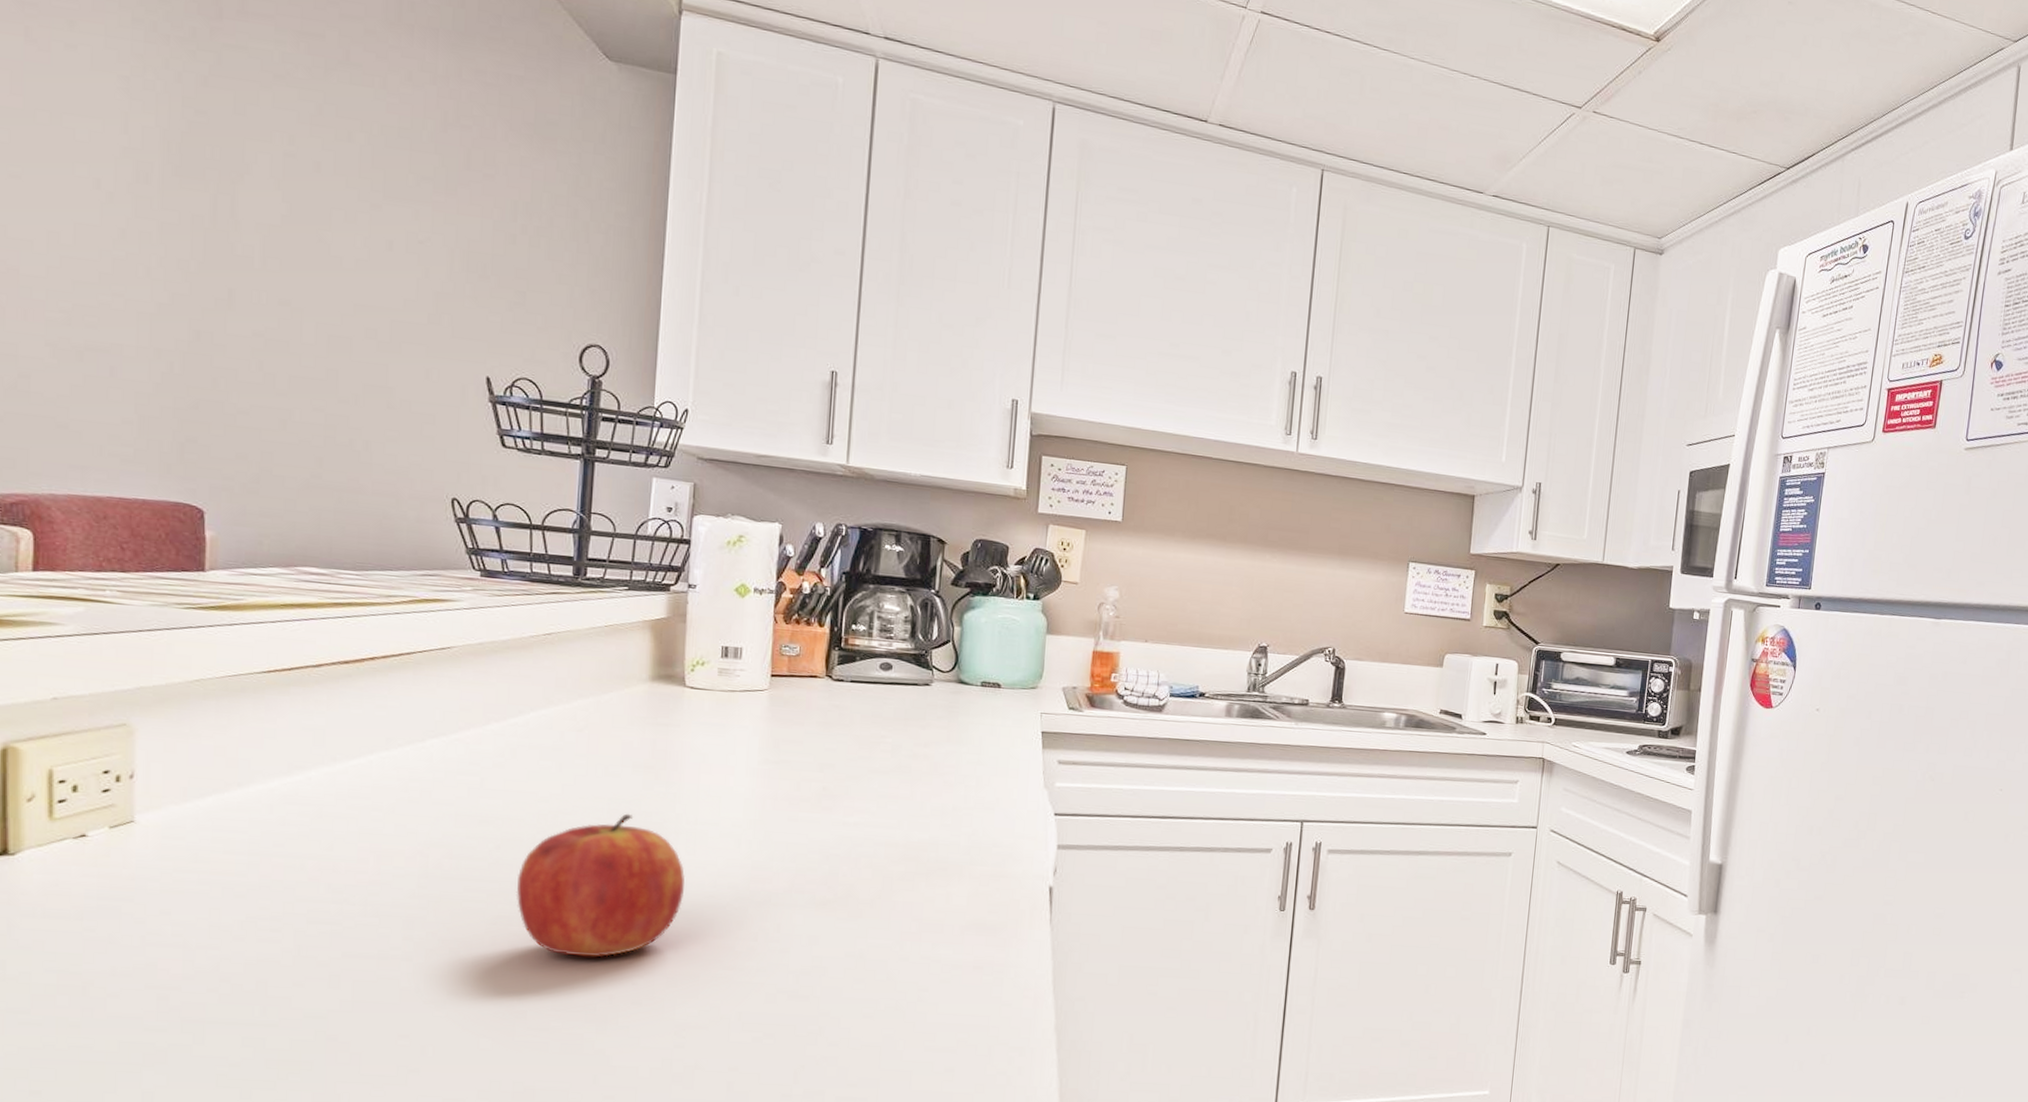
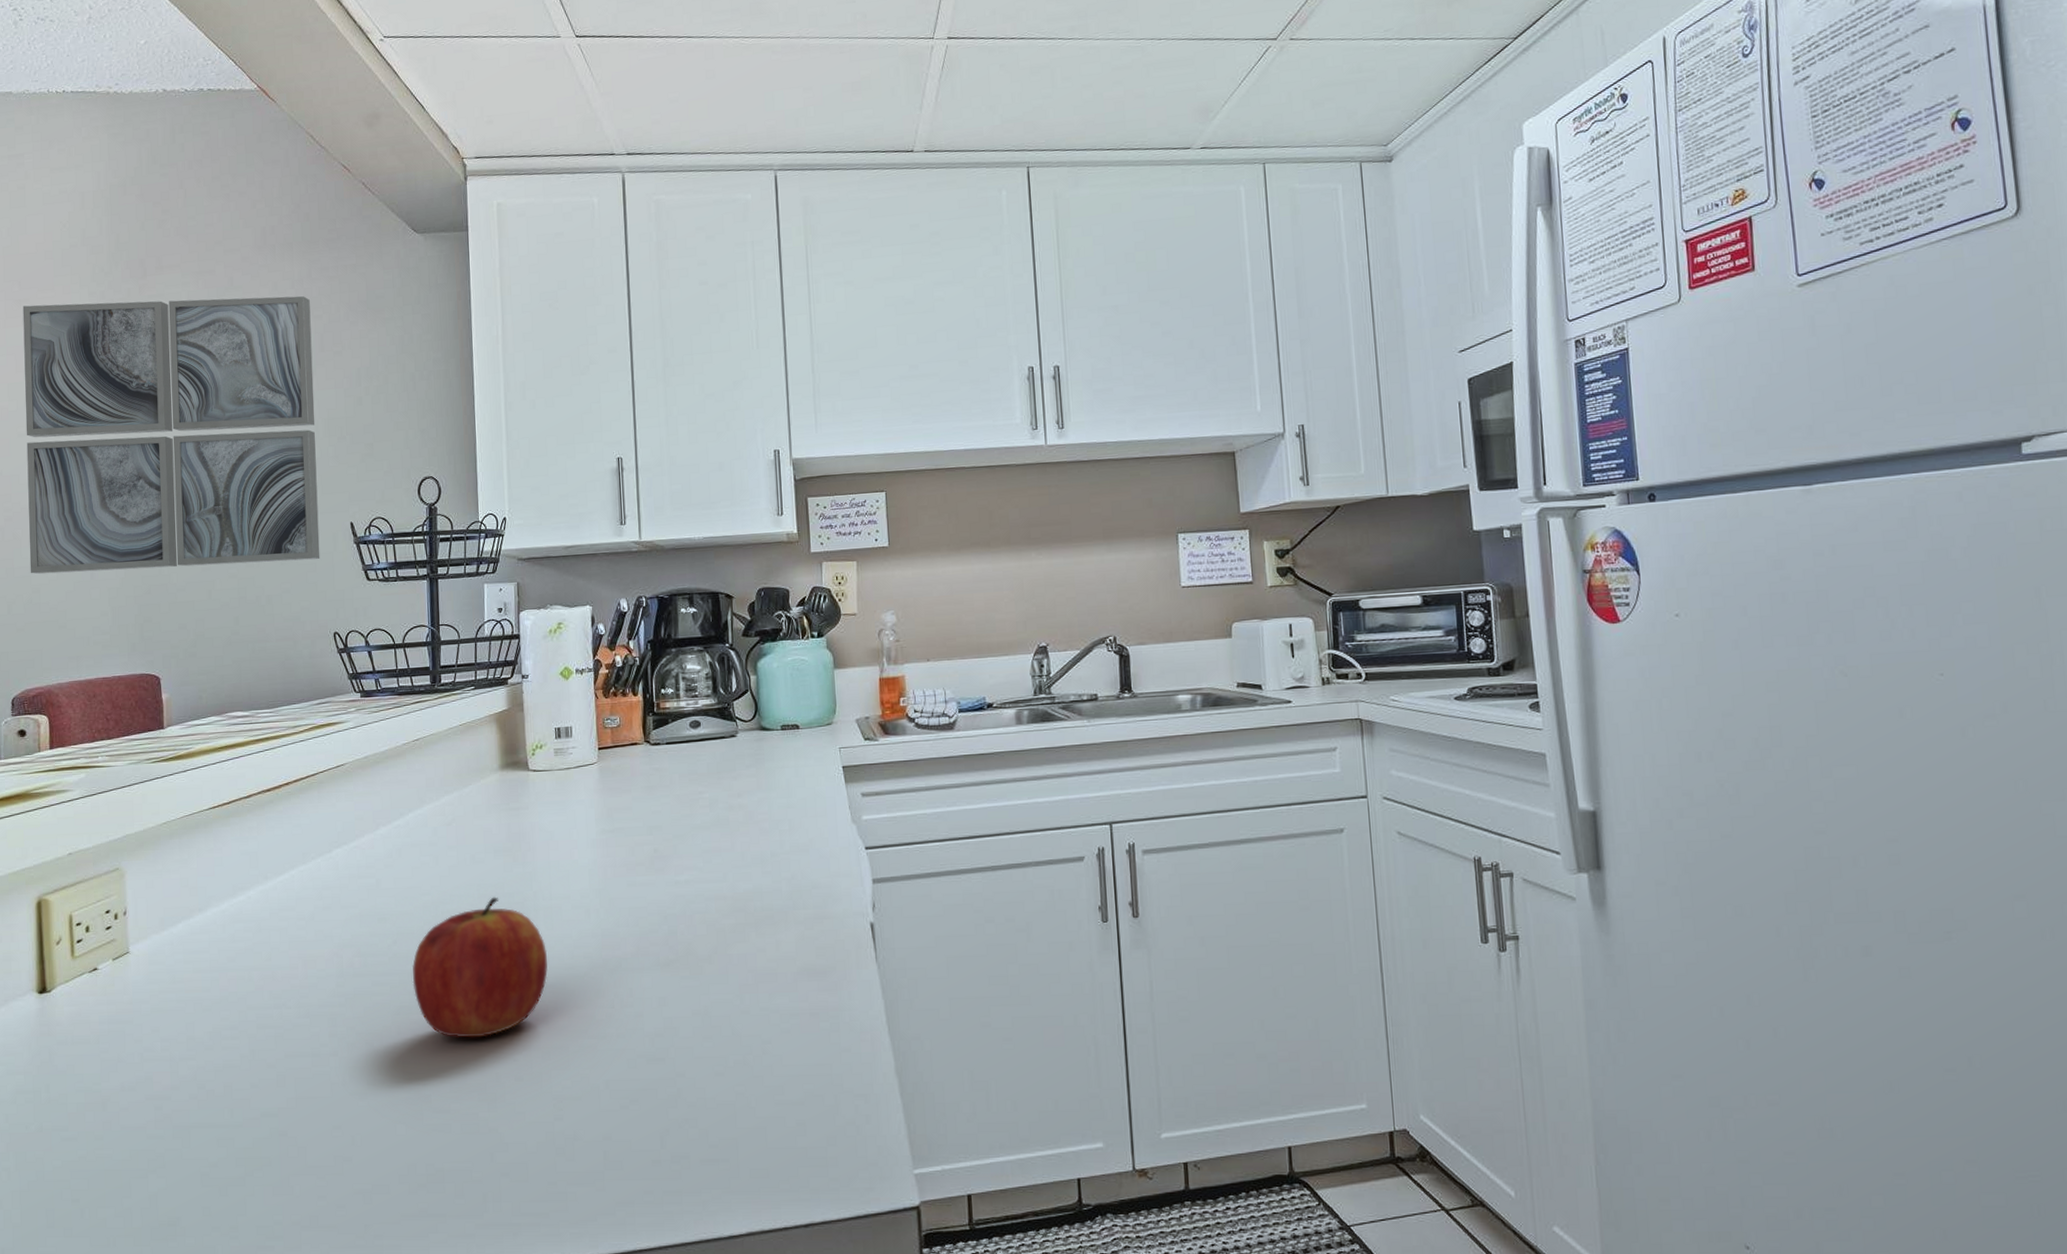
wall art: none [16,10,456,411] -> present [22,296,320,575]

